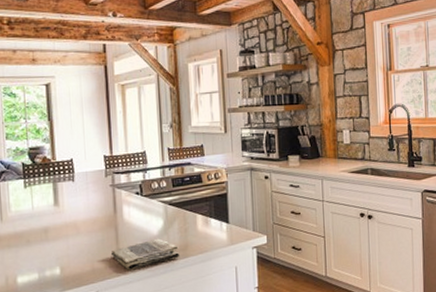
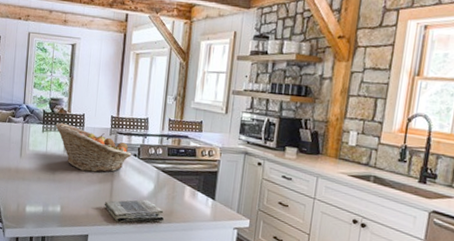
fruit basket: none [40,173,134,222] -> present [55,122,132,173]

